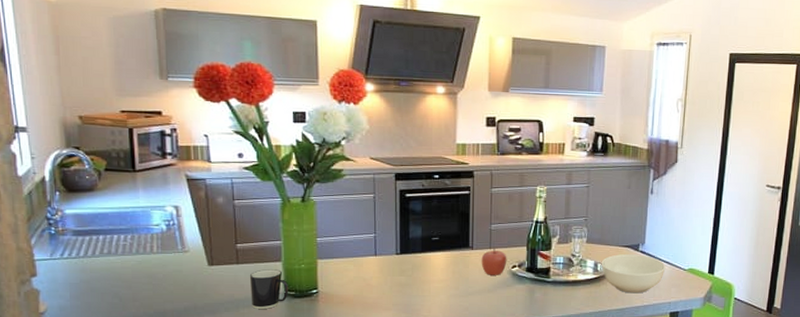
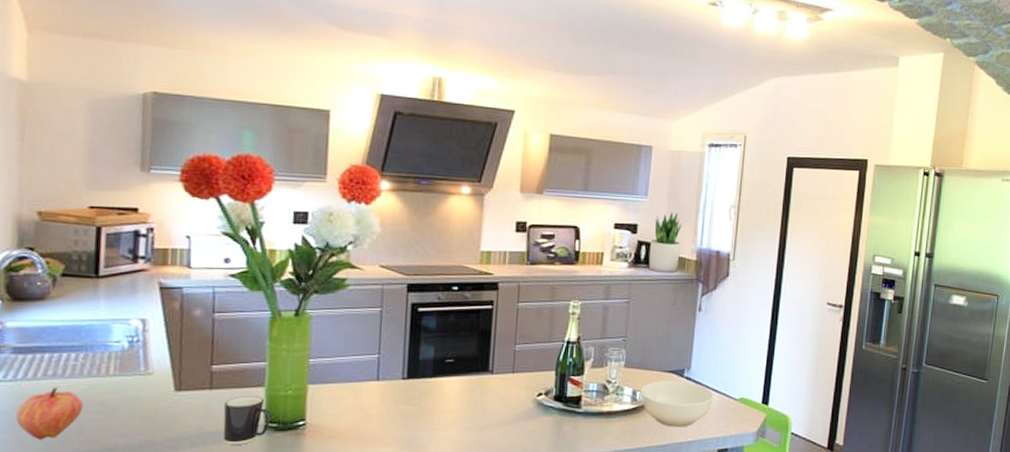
fruit: none [82,263,136,306] -> present [15,387,84,440]
fruit: present [481,248,507,275] -> none [501,372,532,405]
planter: none [605,106,634,161] -> present [648,212,682,274]

